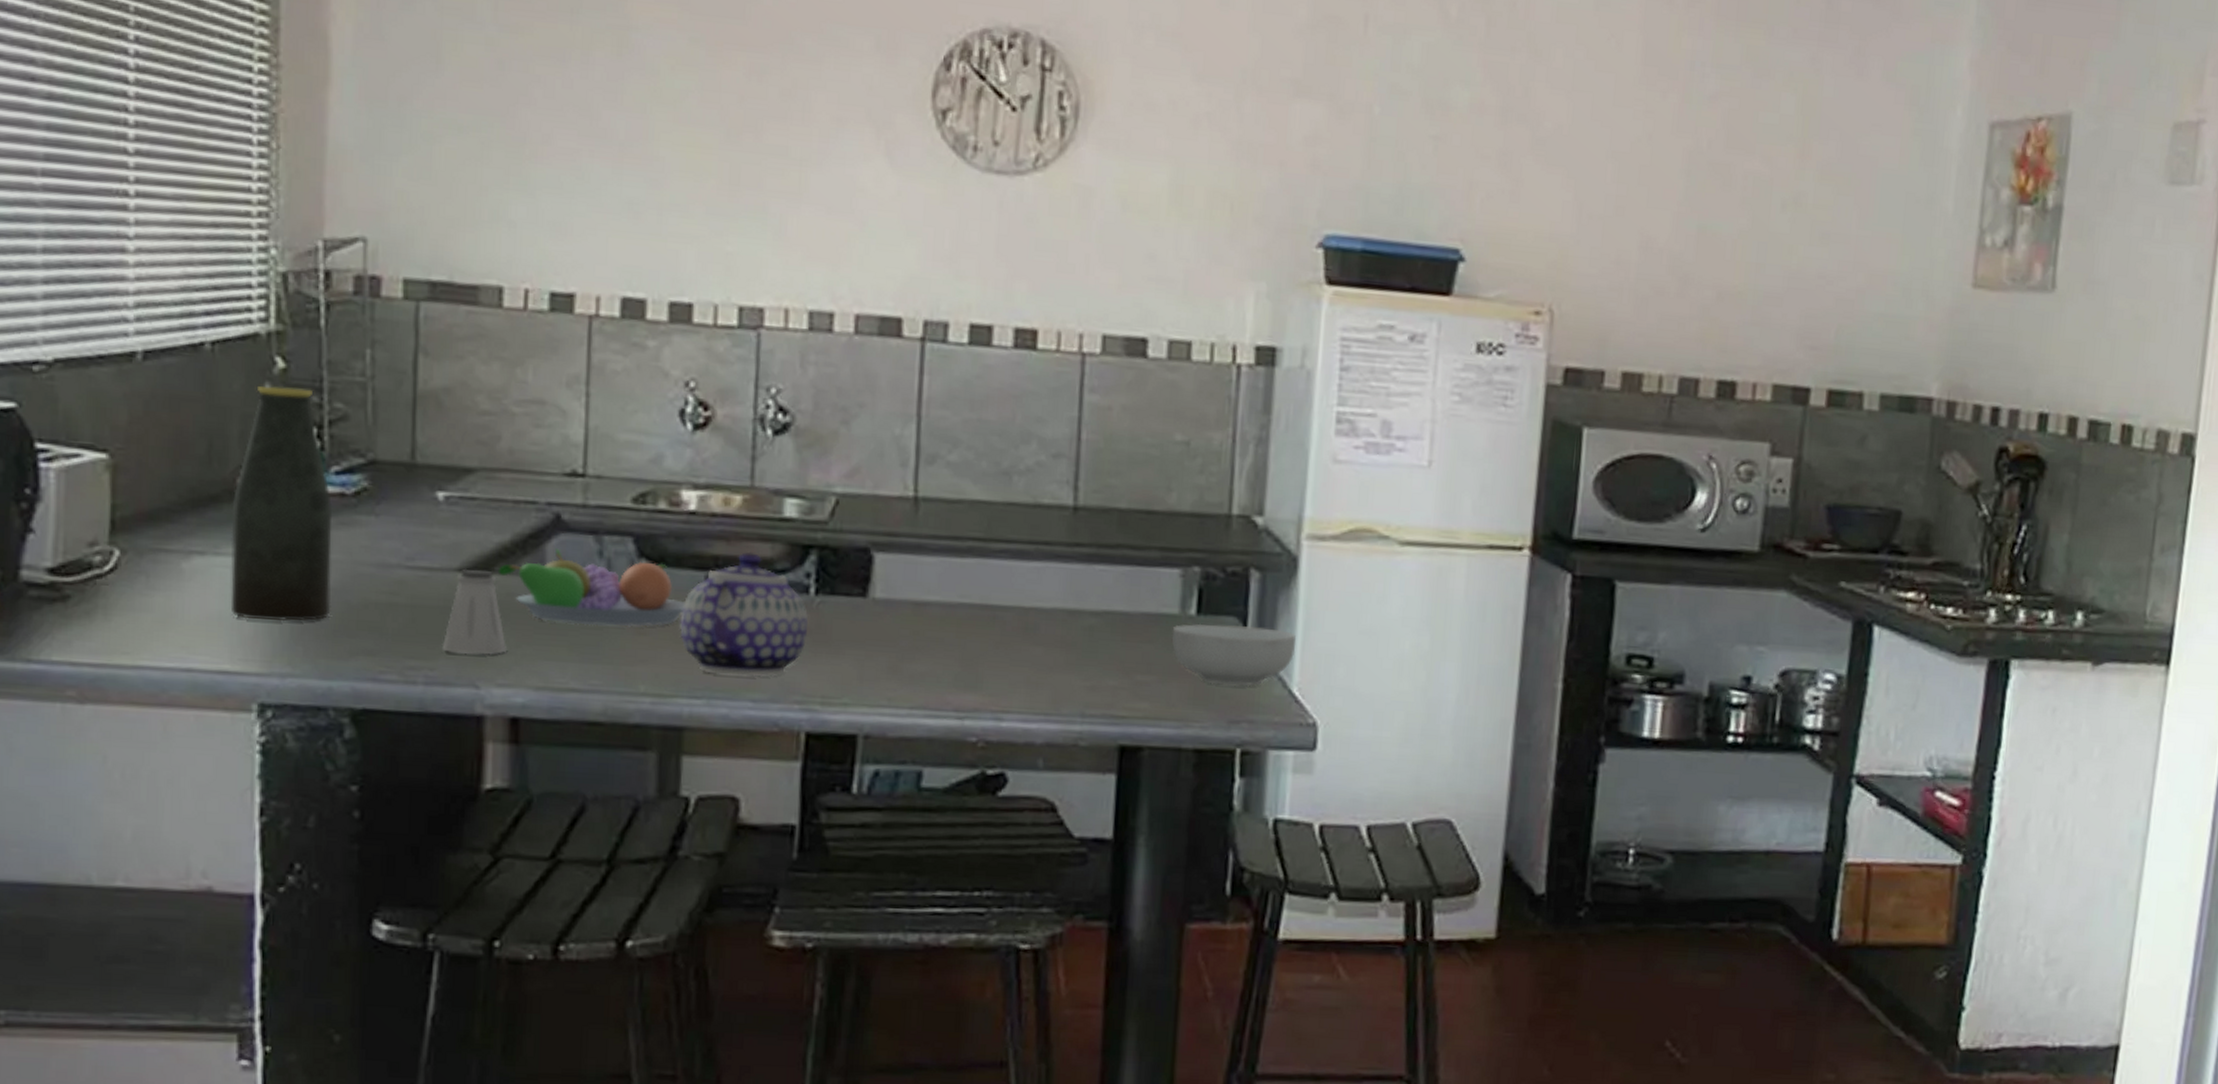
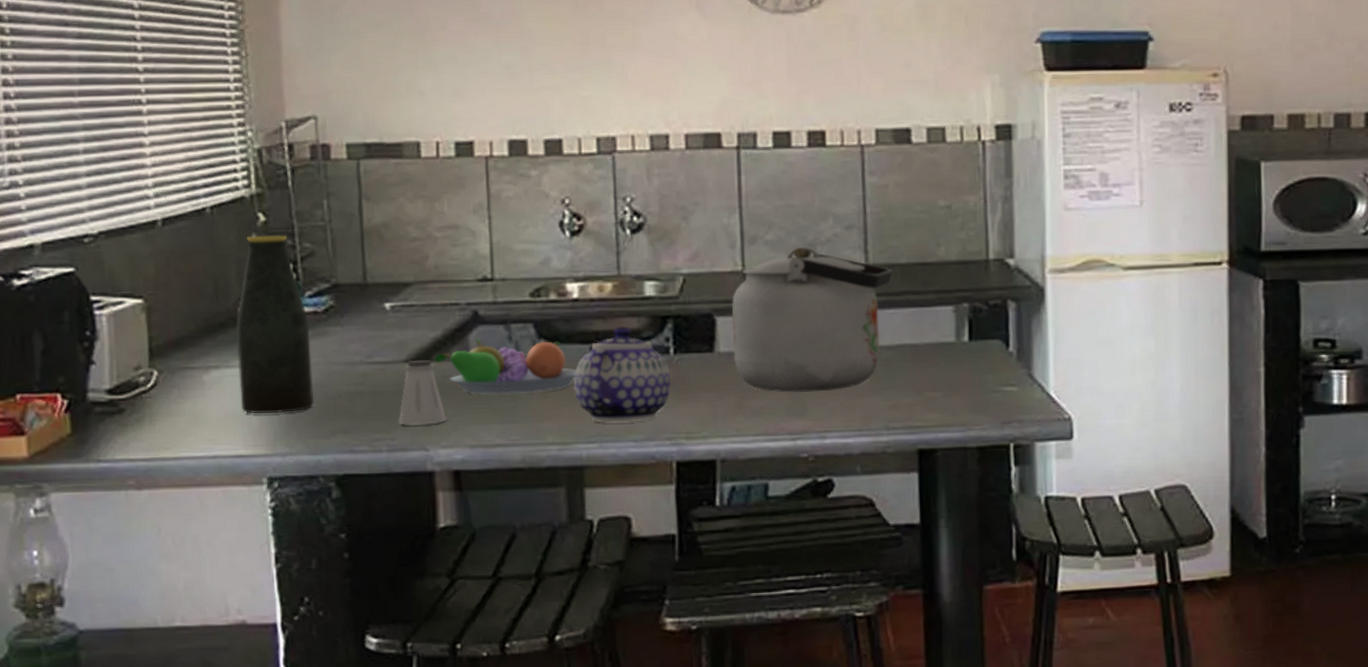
kettle: none [893,472,1107,661] -> present [731,245,892,393]
cereal bowl: present [1171,623,1296,687] -> none [951,346,1048,394]

